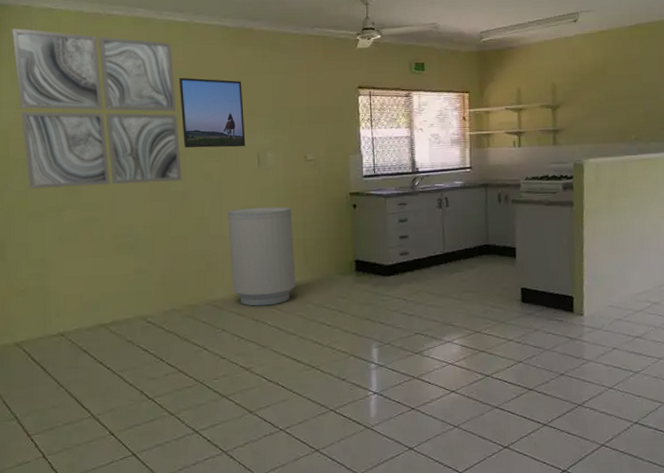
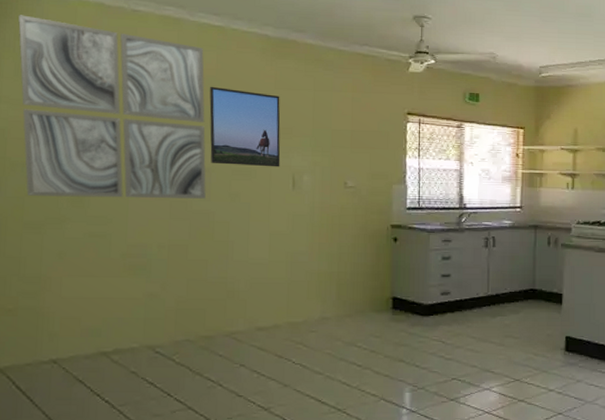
trash can: present [228,207,296,306] -> none [254,234,327,341]

